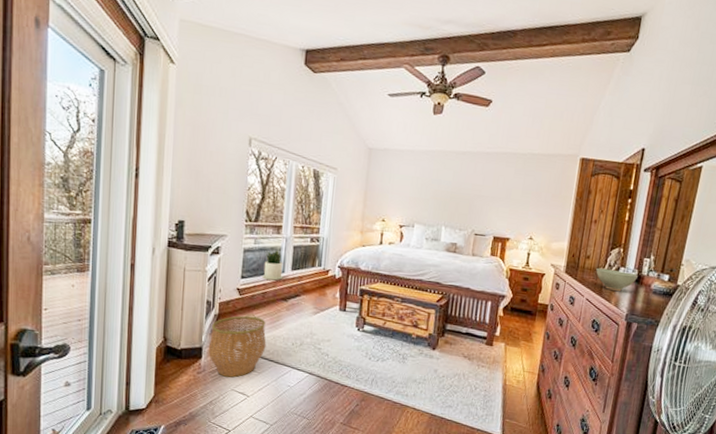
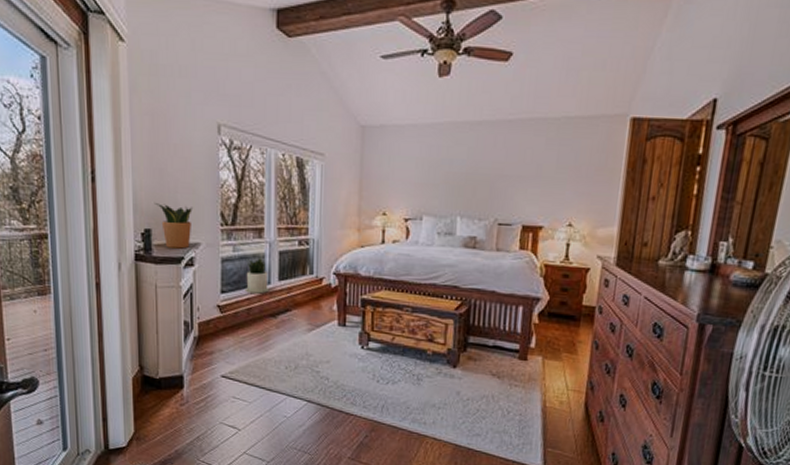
potted plant: none [189,199,222,239] -> present [155,203,192,249]
basket: present [208,313,267,378] -> none [190,334,256,409]
bowl: present [596,268,639,291] -> none [656,257,713,285]

